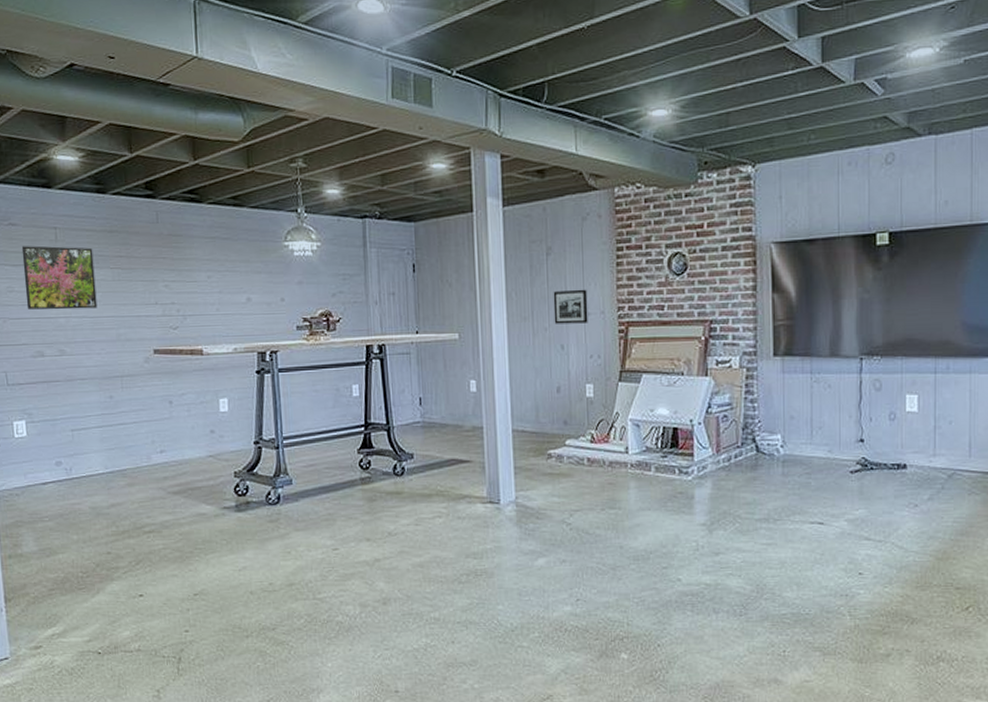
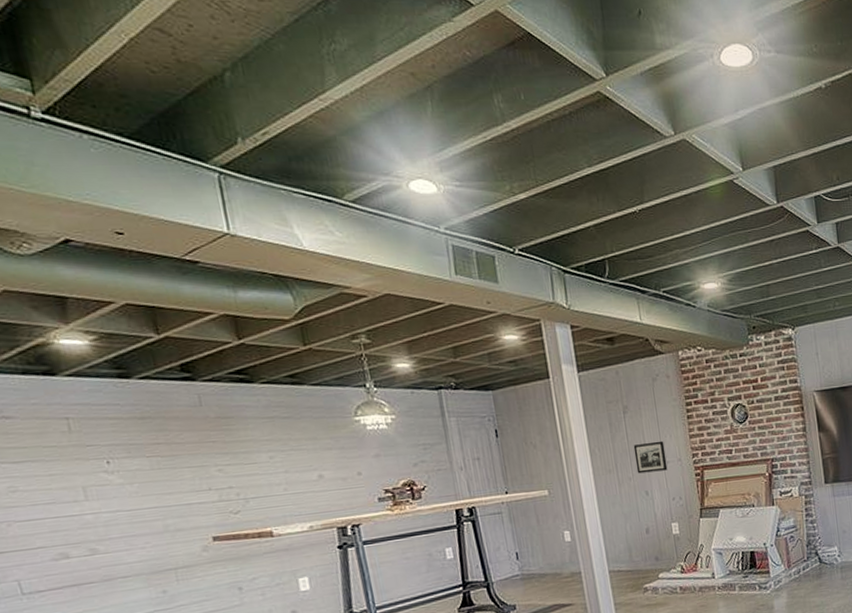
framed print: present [21,245,98,310] -> none [22,436,135,509]

